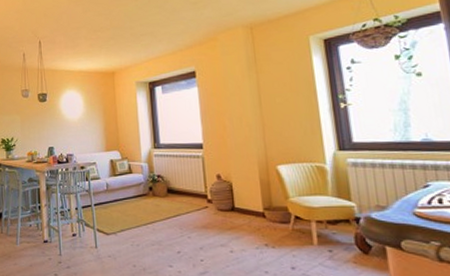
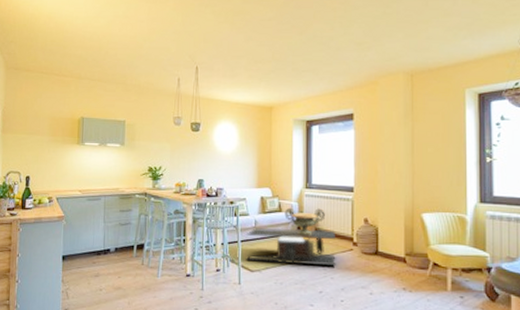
coffee table: none [98,188,192,226] -> present [245,227,336,266]
decorative urn: none [135,167,176,197] -> present [284,207,325,237]

